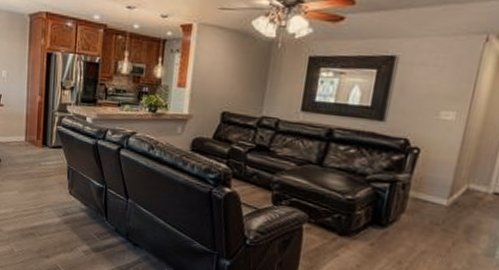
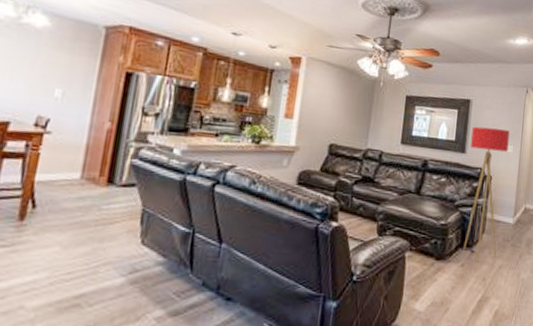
floor lamp: none [374,88,453,244] -> present [463,126,510,263]

